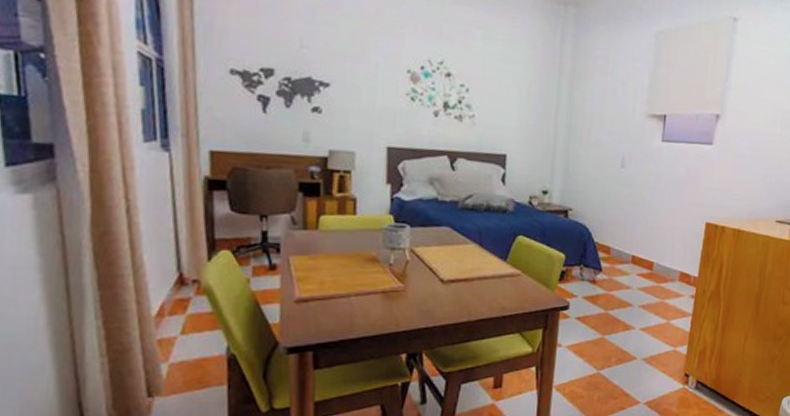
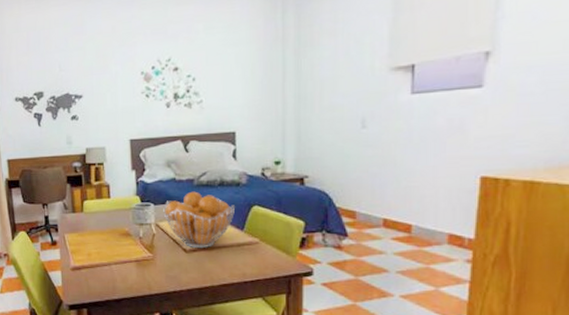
fruit basket: none [420,214,501,278] -> present [163,191,236,248]

